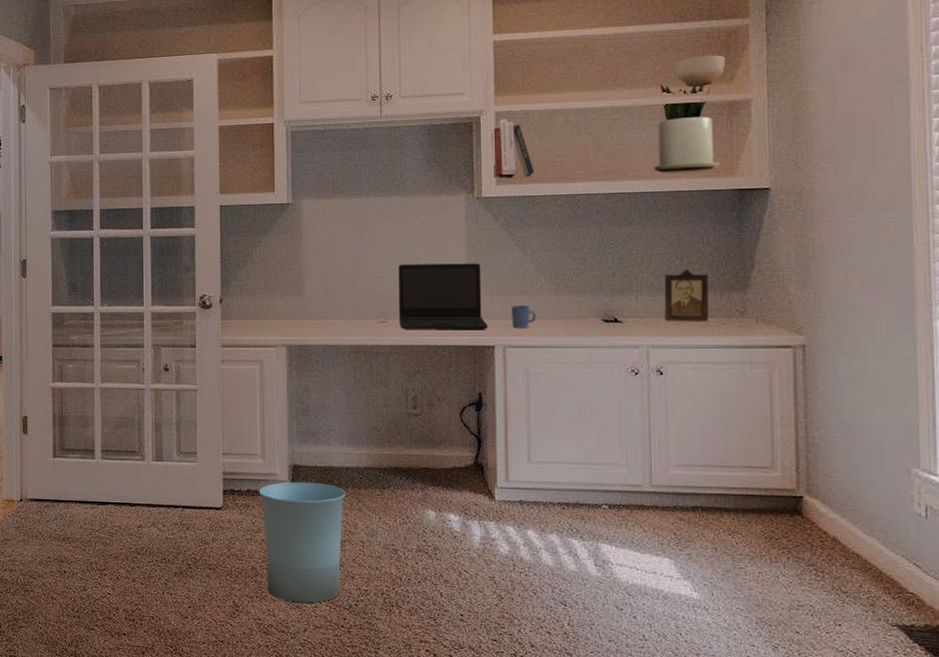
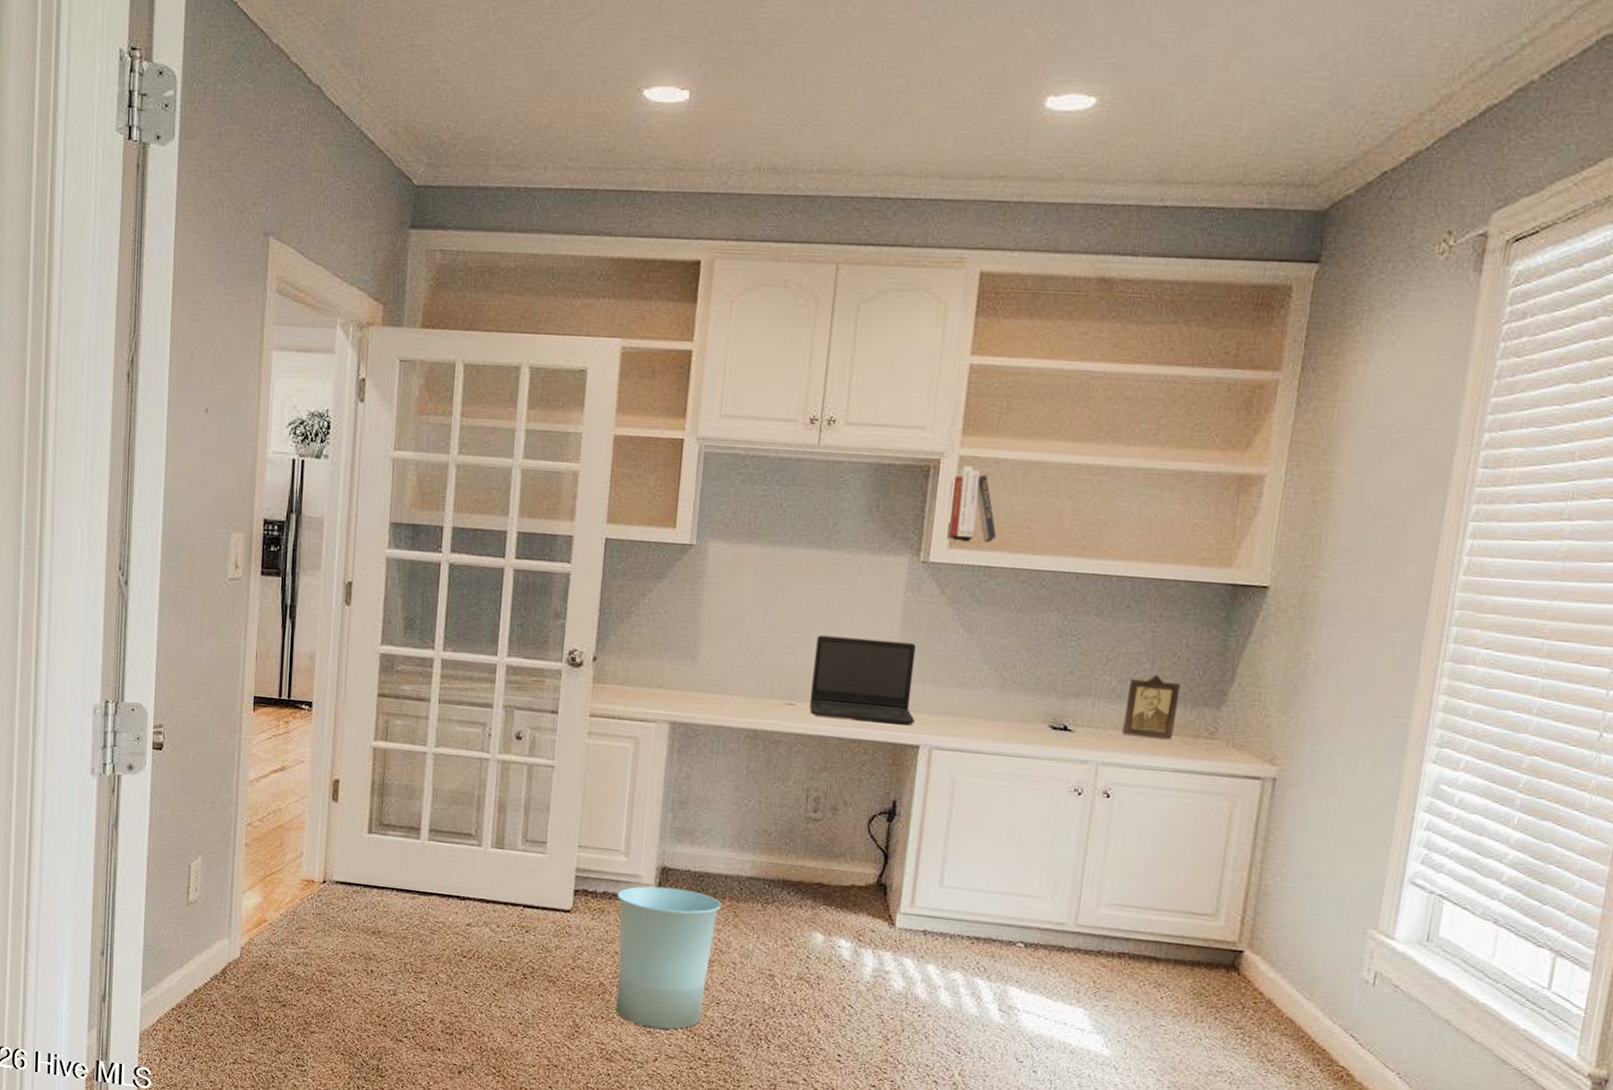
mug: present [511,305,536,328] -> none [943,698,974,727]
planter: present [652,79,720,174] -> none [1136,443,1223,559]
bowl: present [672,55,726,87] -> none [1180,412,1245,452]

